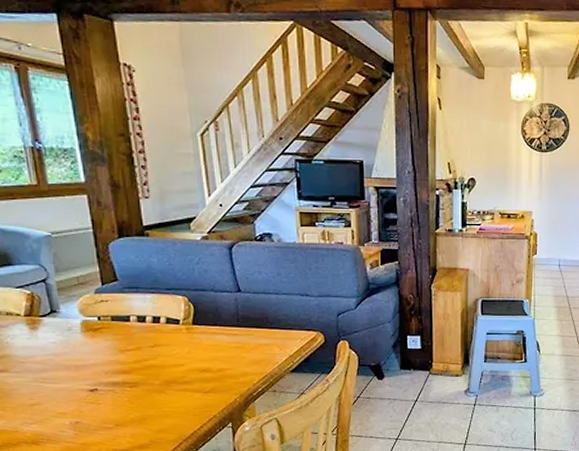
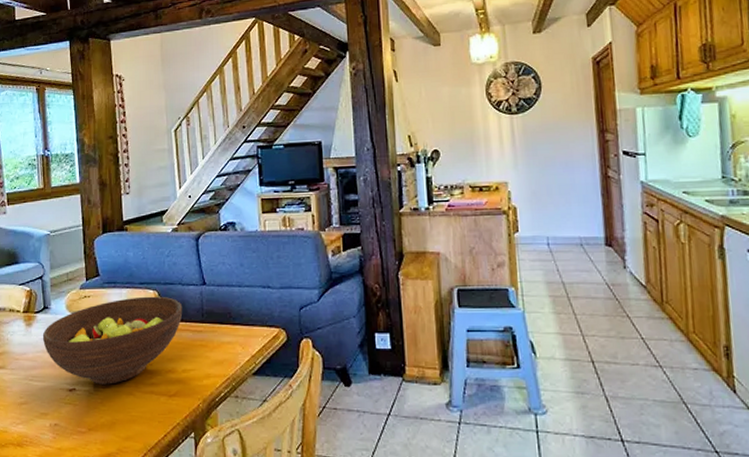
fruit bowl: none [52,301,217,384] -> present [42,296,183,385]

